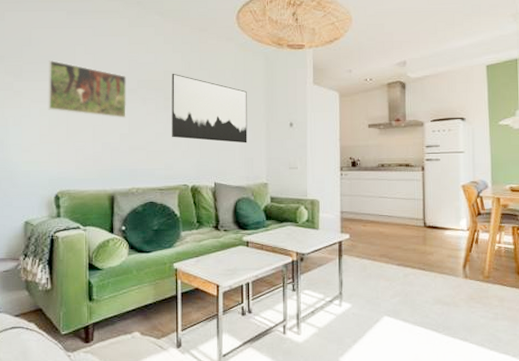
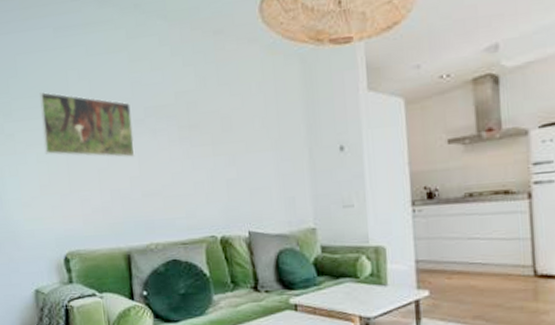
wall art: present [172,73,248,144] -> none [184,93,286,178]

